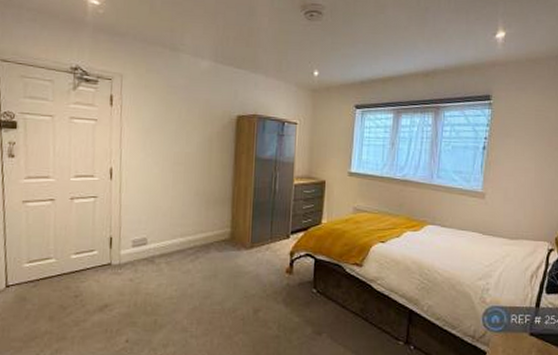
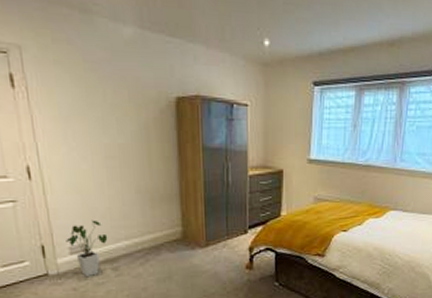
house plant: none [131,217,166,270] -> present [66,220,108,278]

